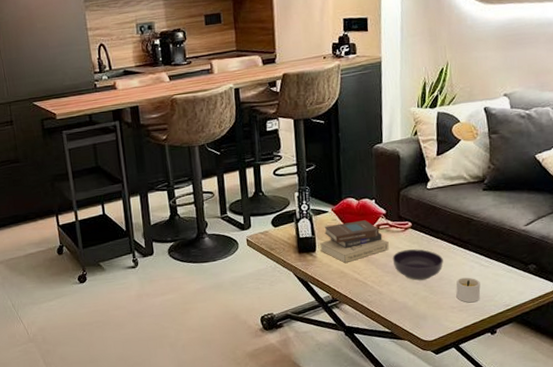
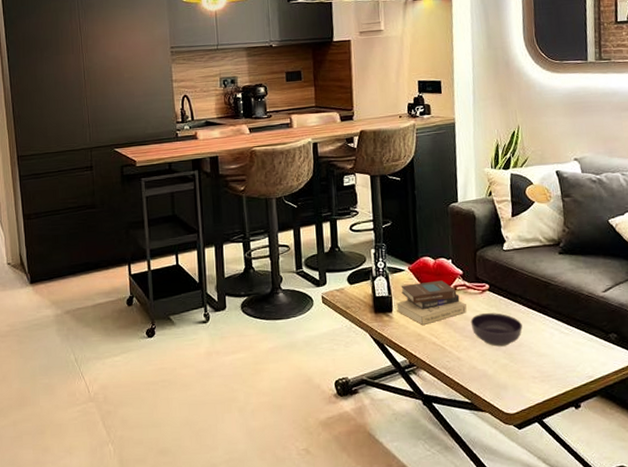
candle: present [456,277,481,303] -> none [536,345,562,373]

